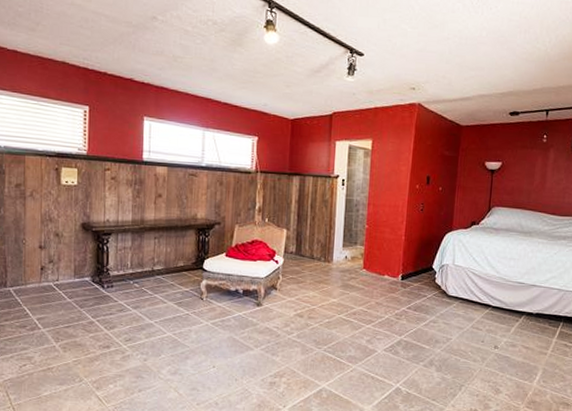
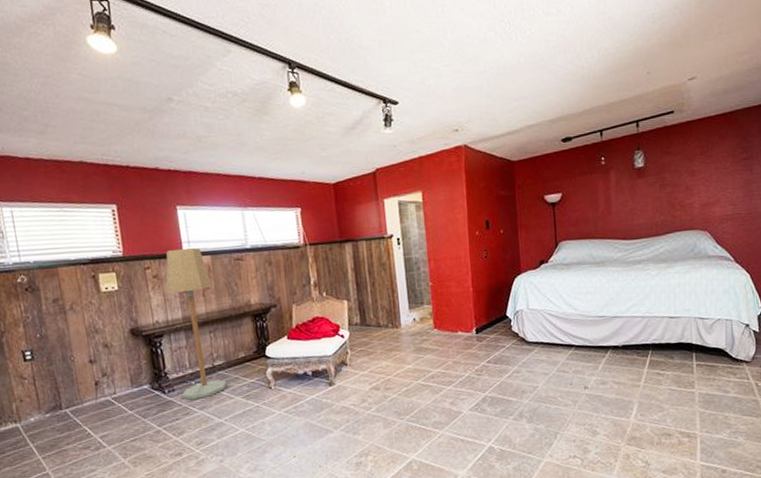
floor lamp: none [120,156,165,298] -> present [165,248,227,400]

